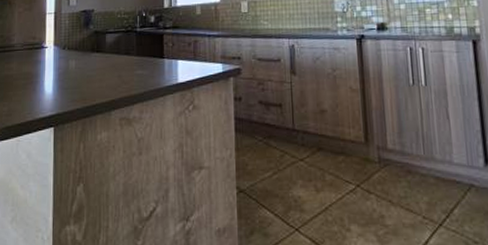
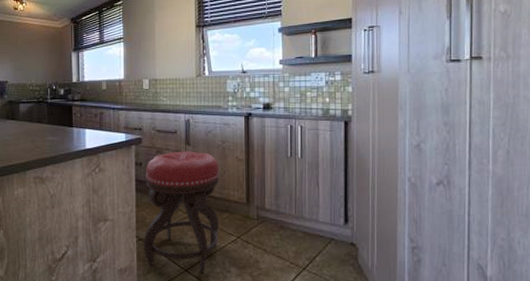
stool: none [244,82,334,233] -> present [143,151,220,273]

